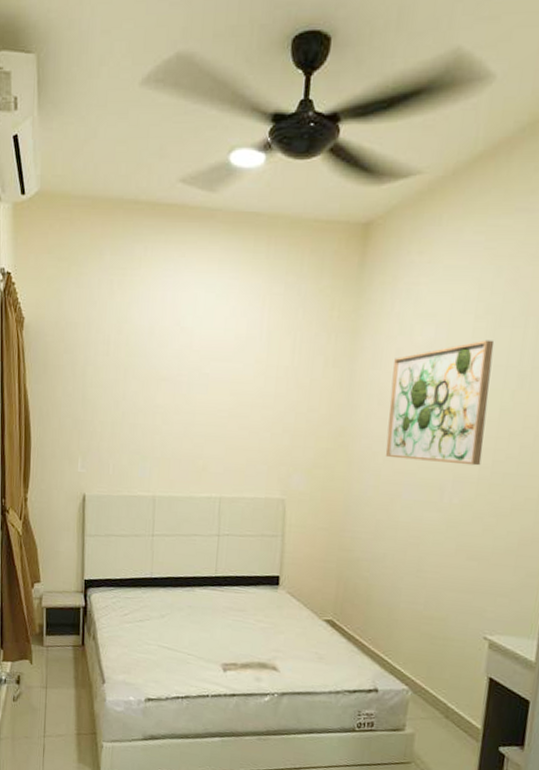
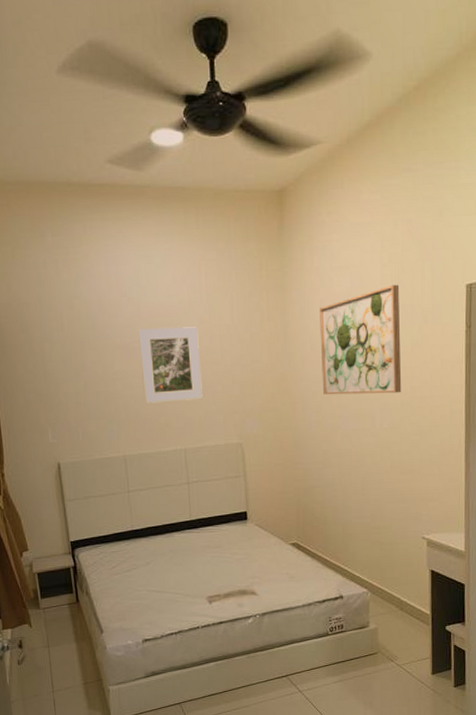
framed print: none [184,362,253,446] -> present [138,326,203,404]

